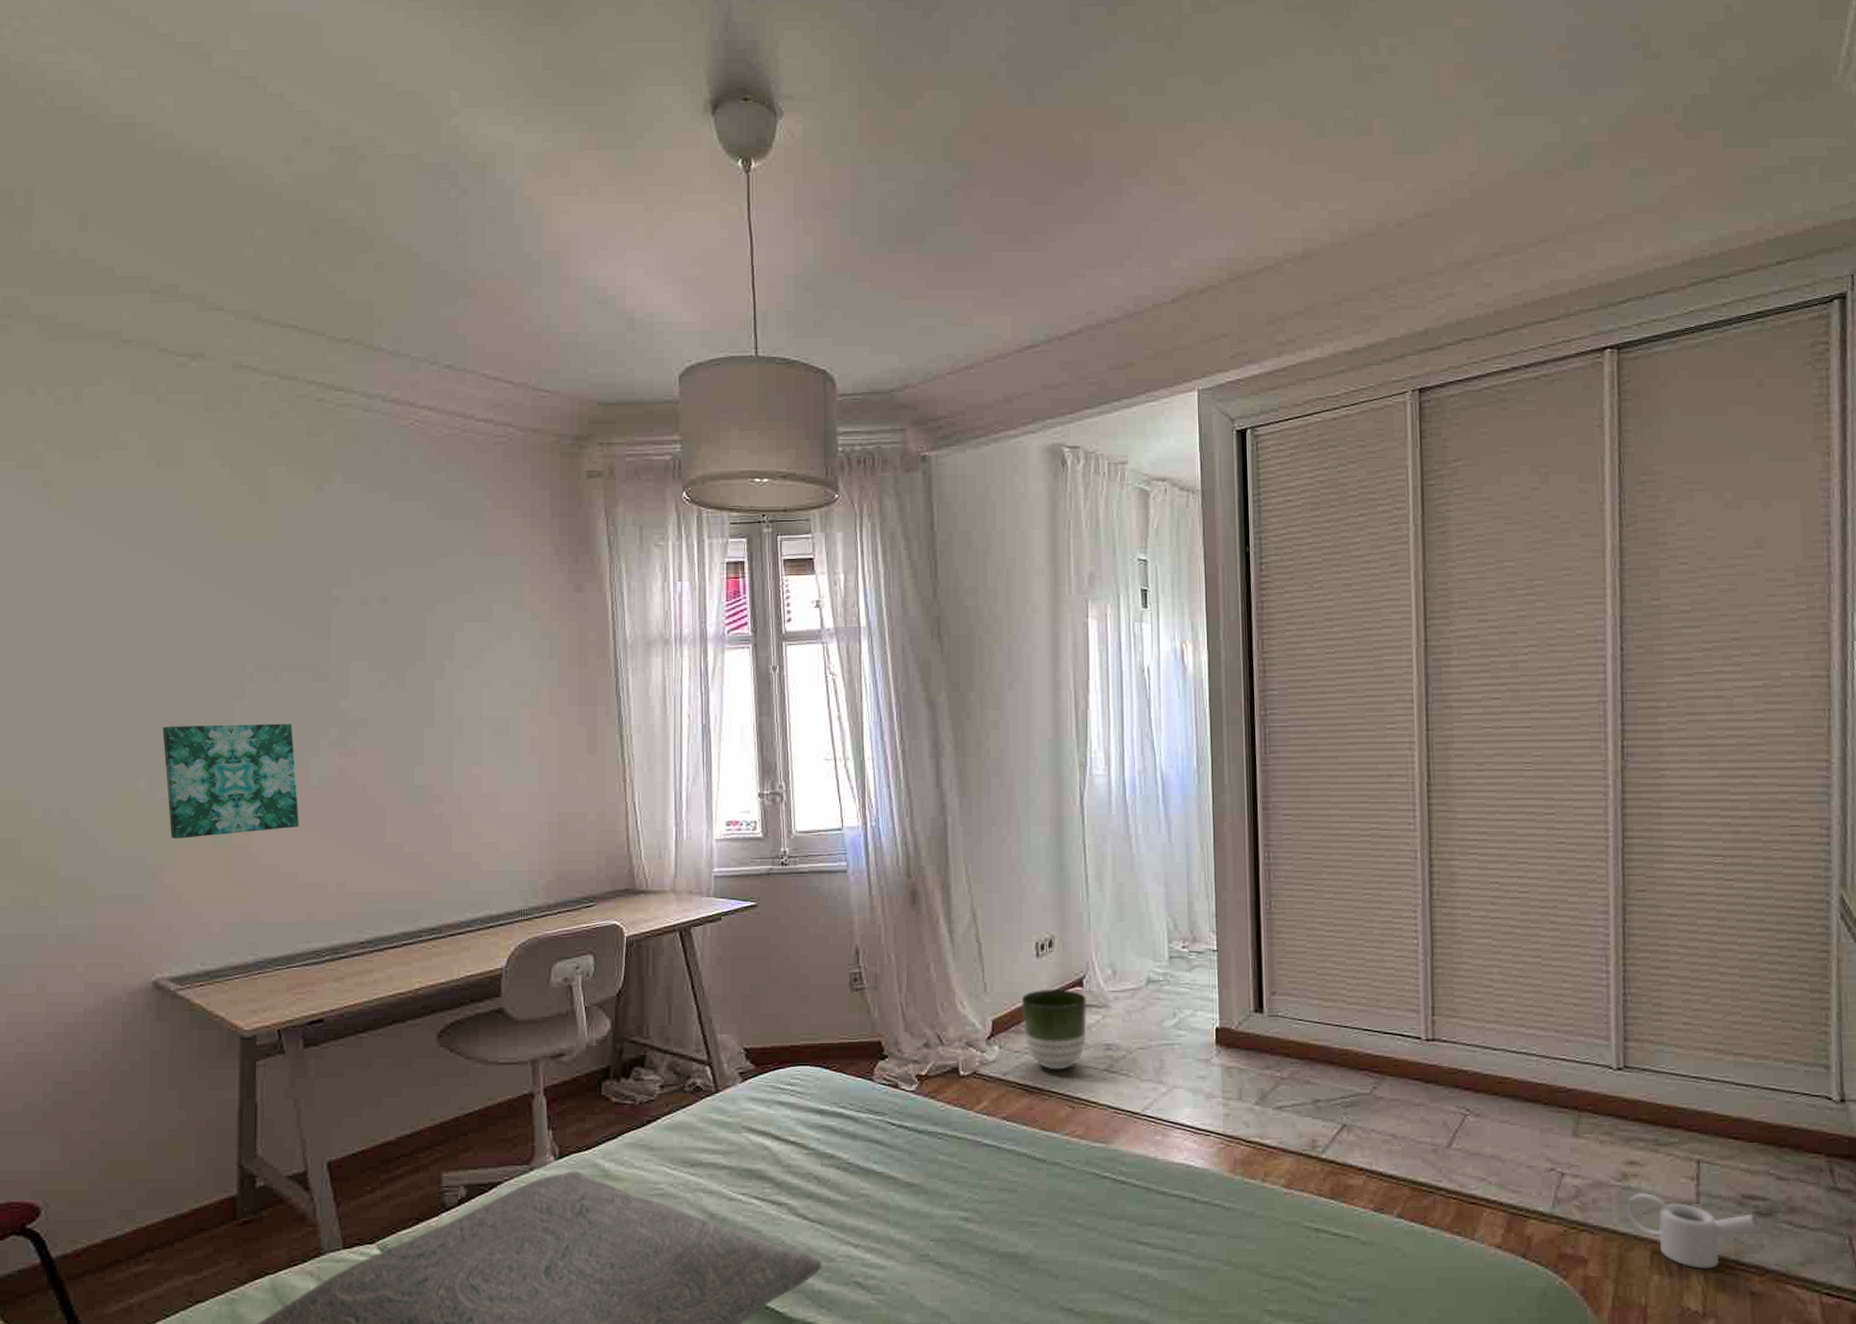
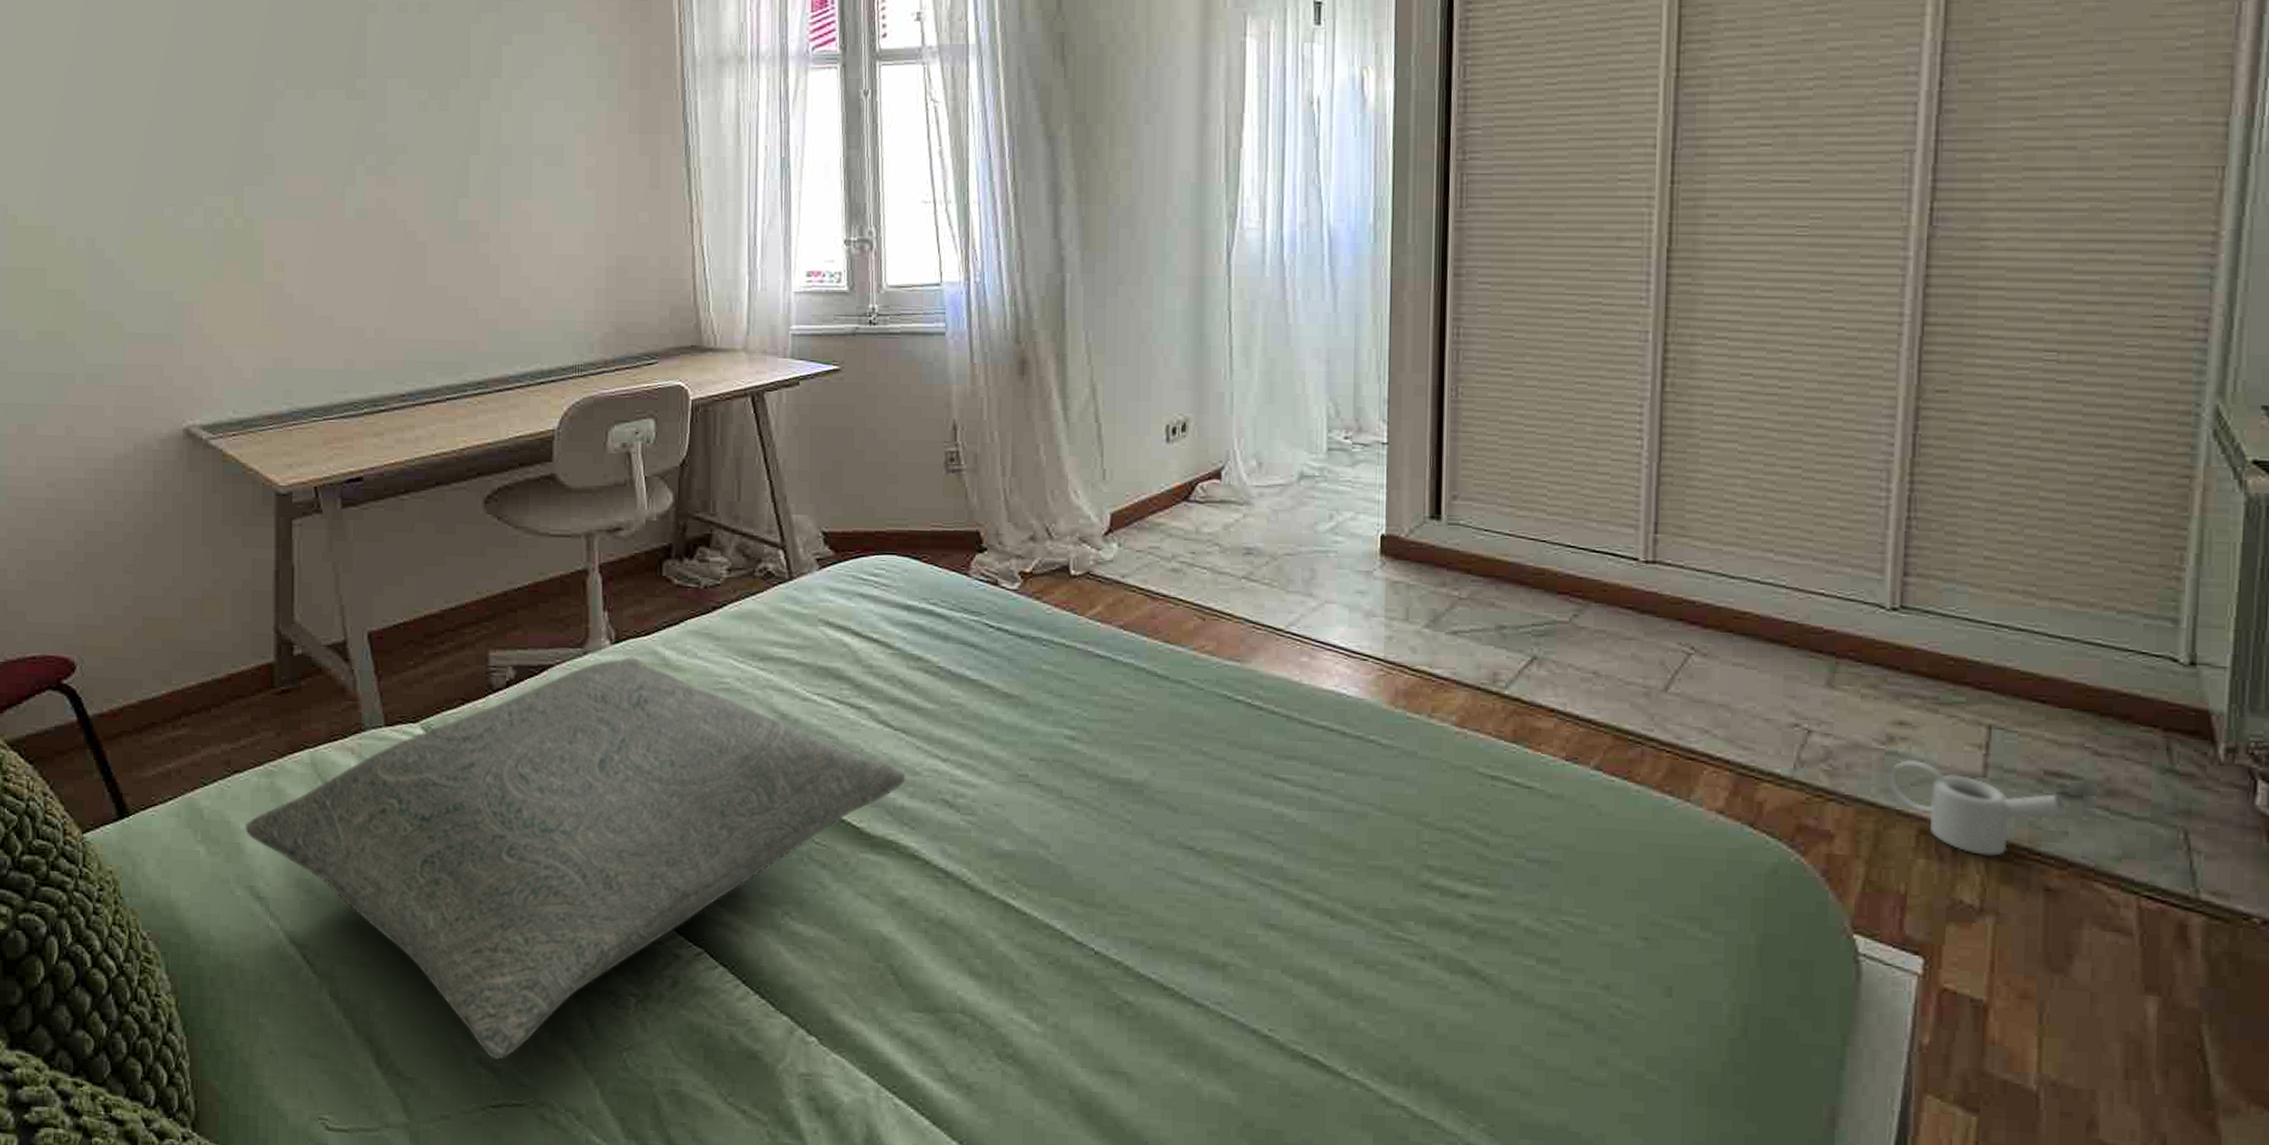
wall art: present [163,723,299,839] -> none [189,147,334,273]
planter: present [1021,989,1087,1070] -> none [1146,480,1226,575]

